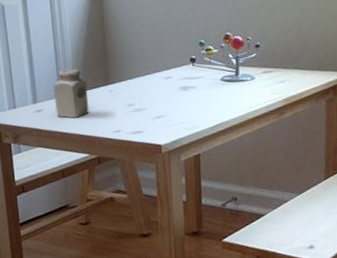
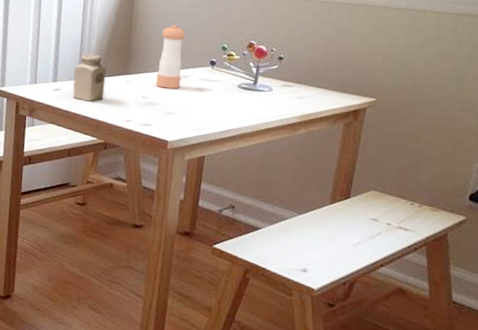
pepper shaker: none [137,26,165,93] -> present [155,24,186,89]

